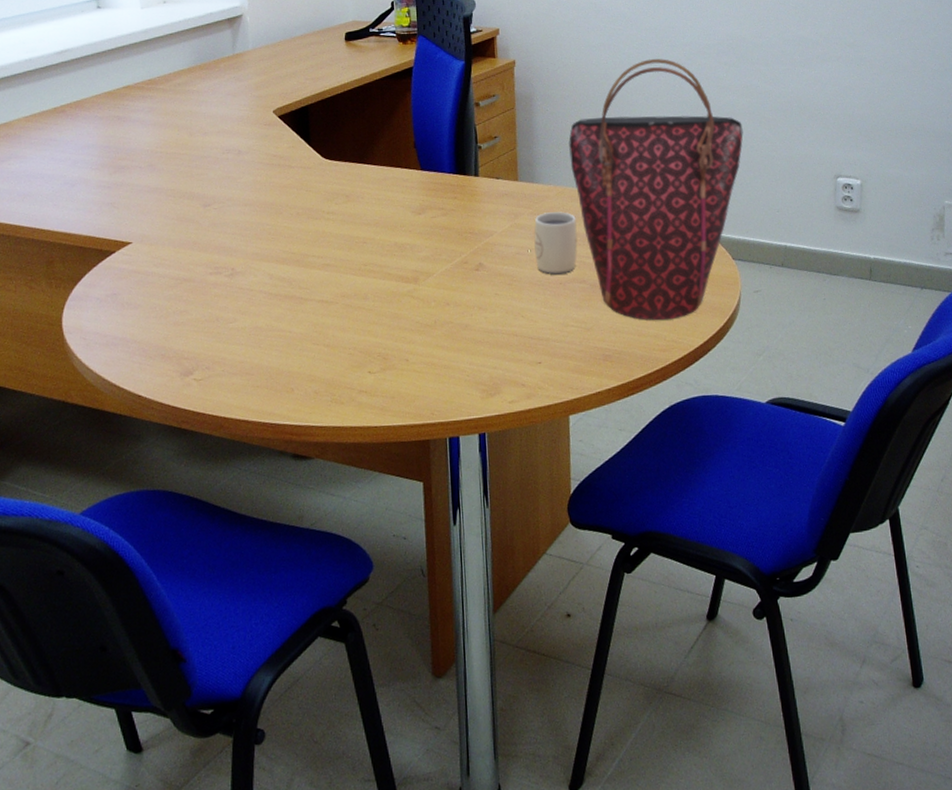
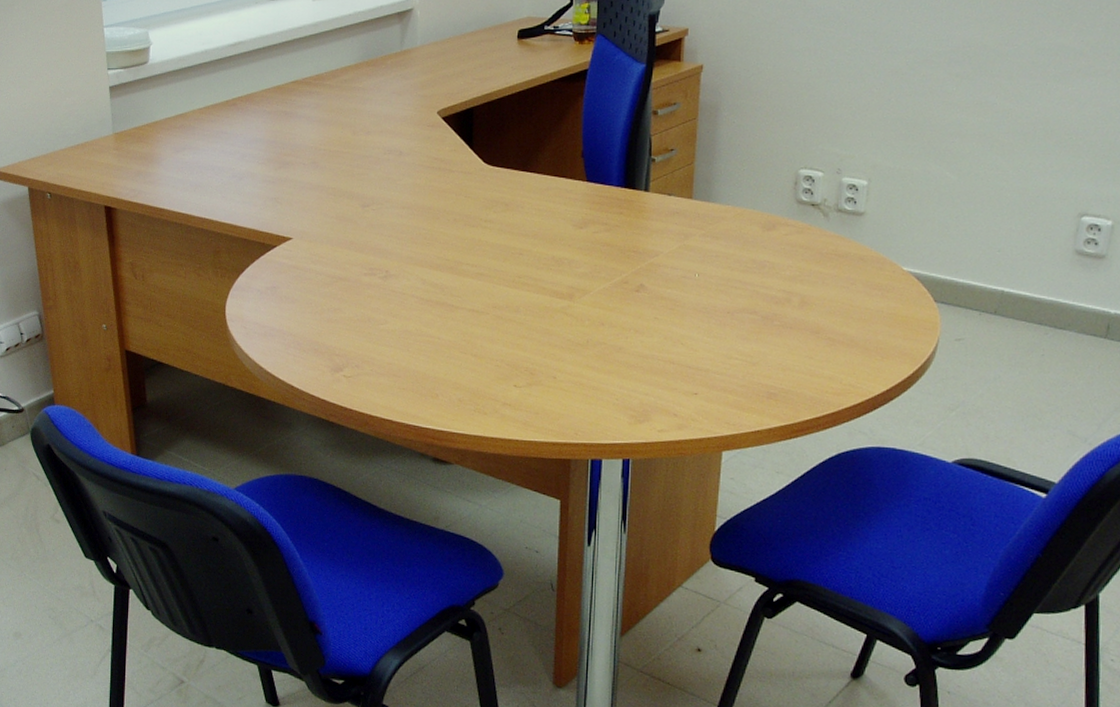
mug: present [534,212,578,275] -> none [703,235,754,303]
handbag: present [569,59,743,320] -> none [754,67,968,361]

